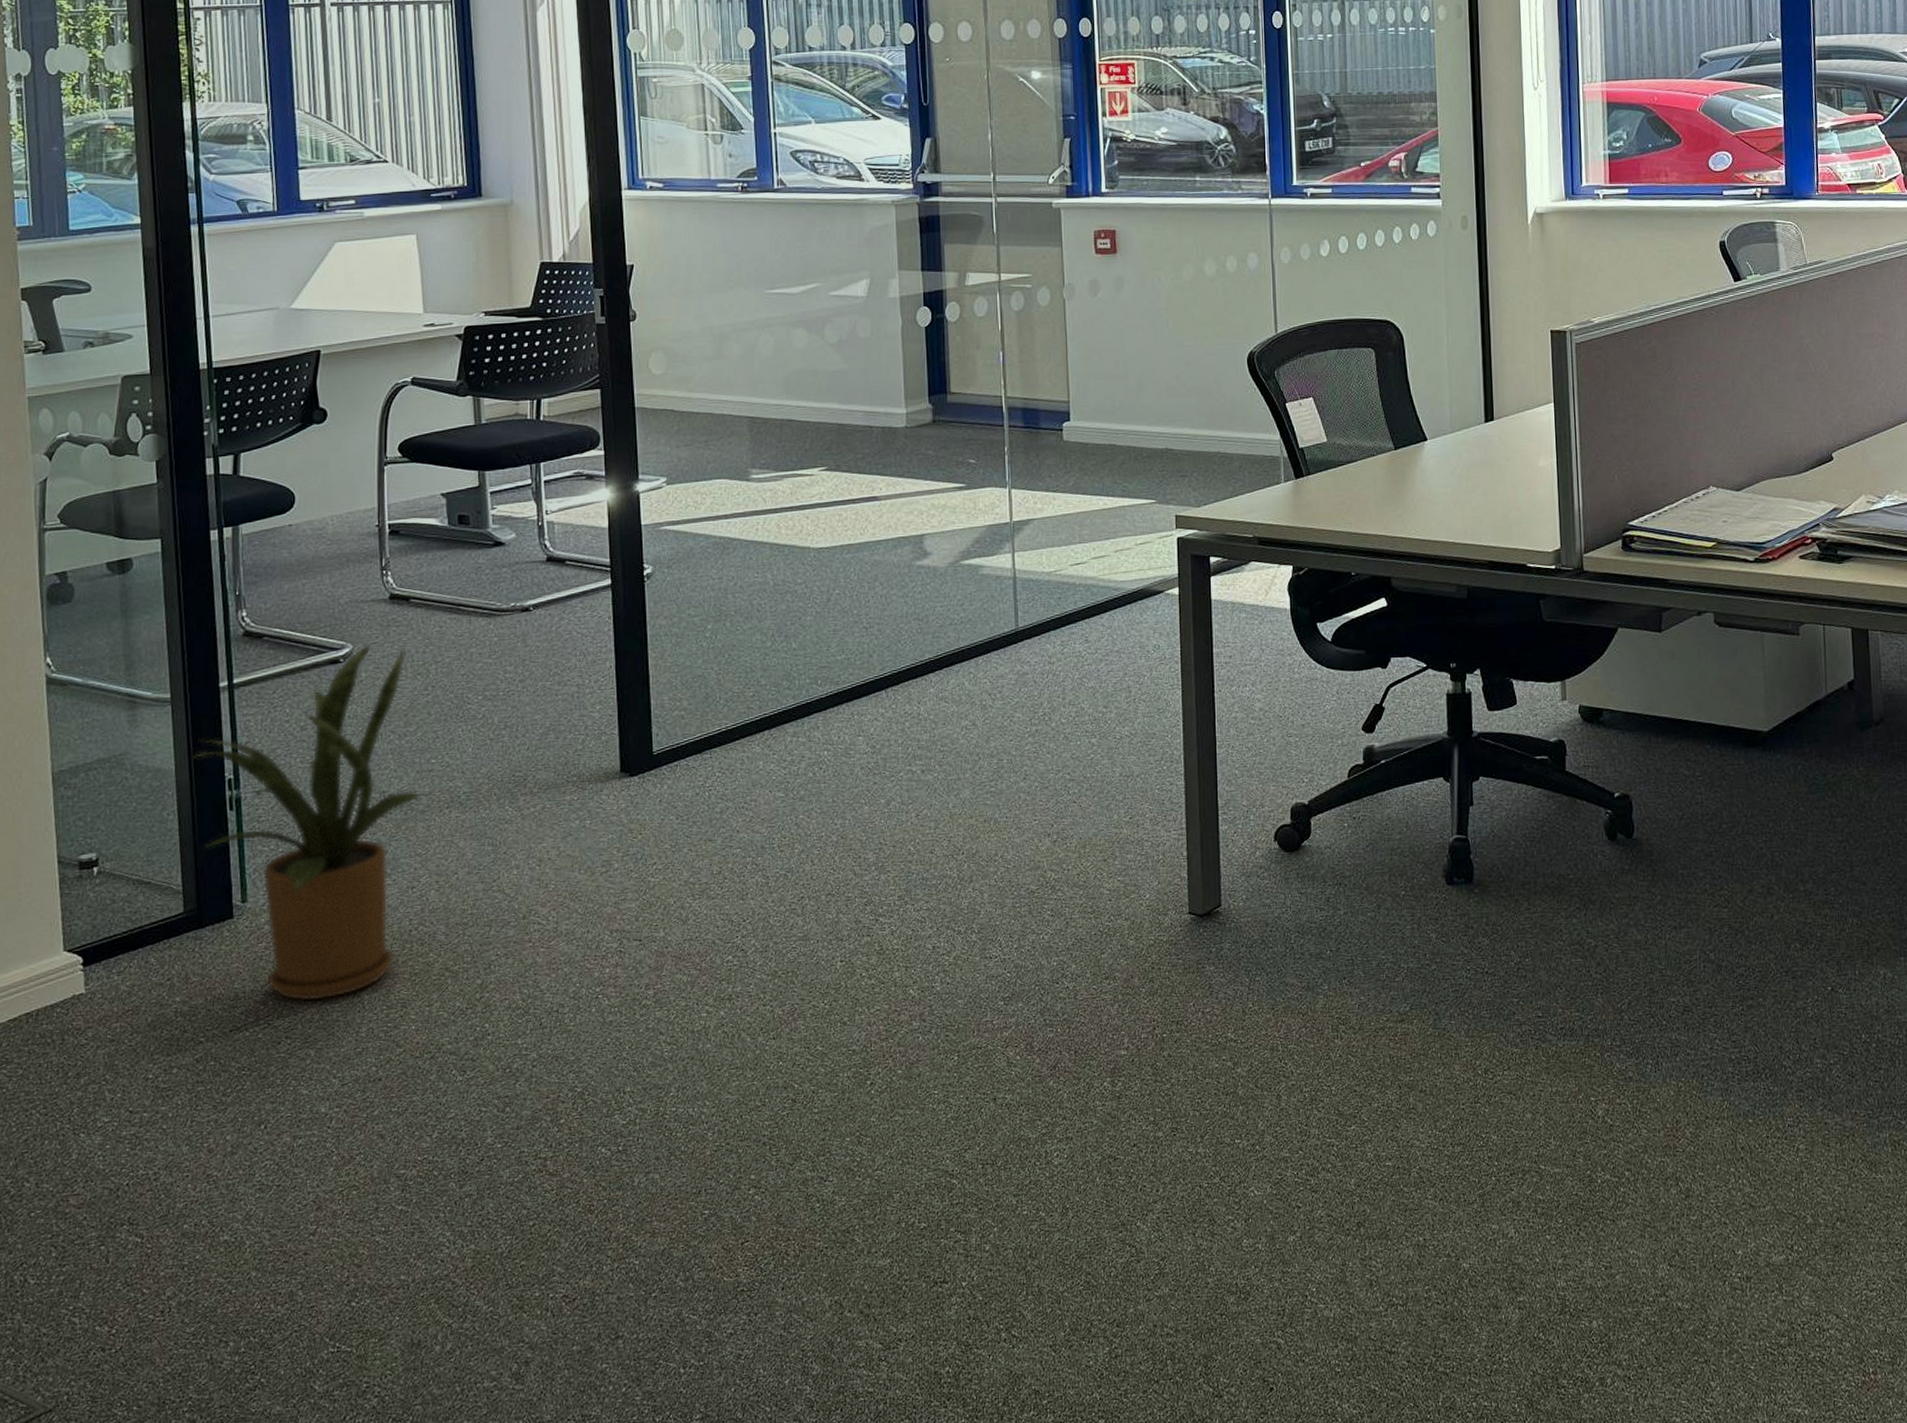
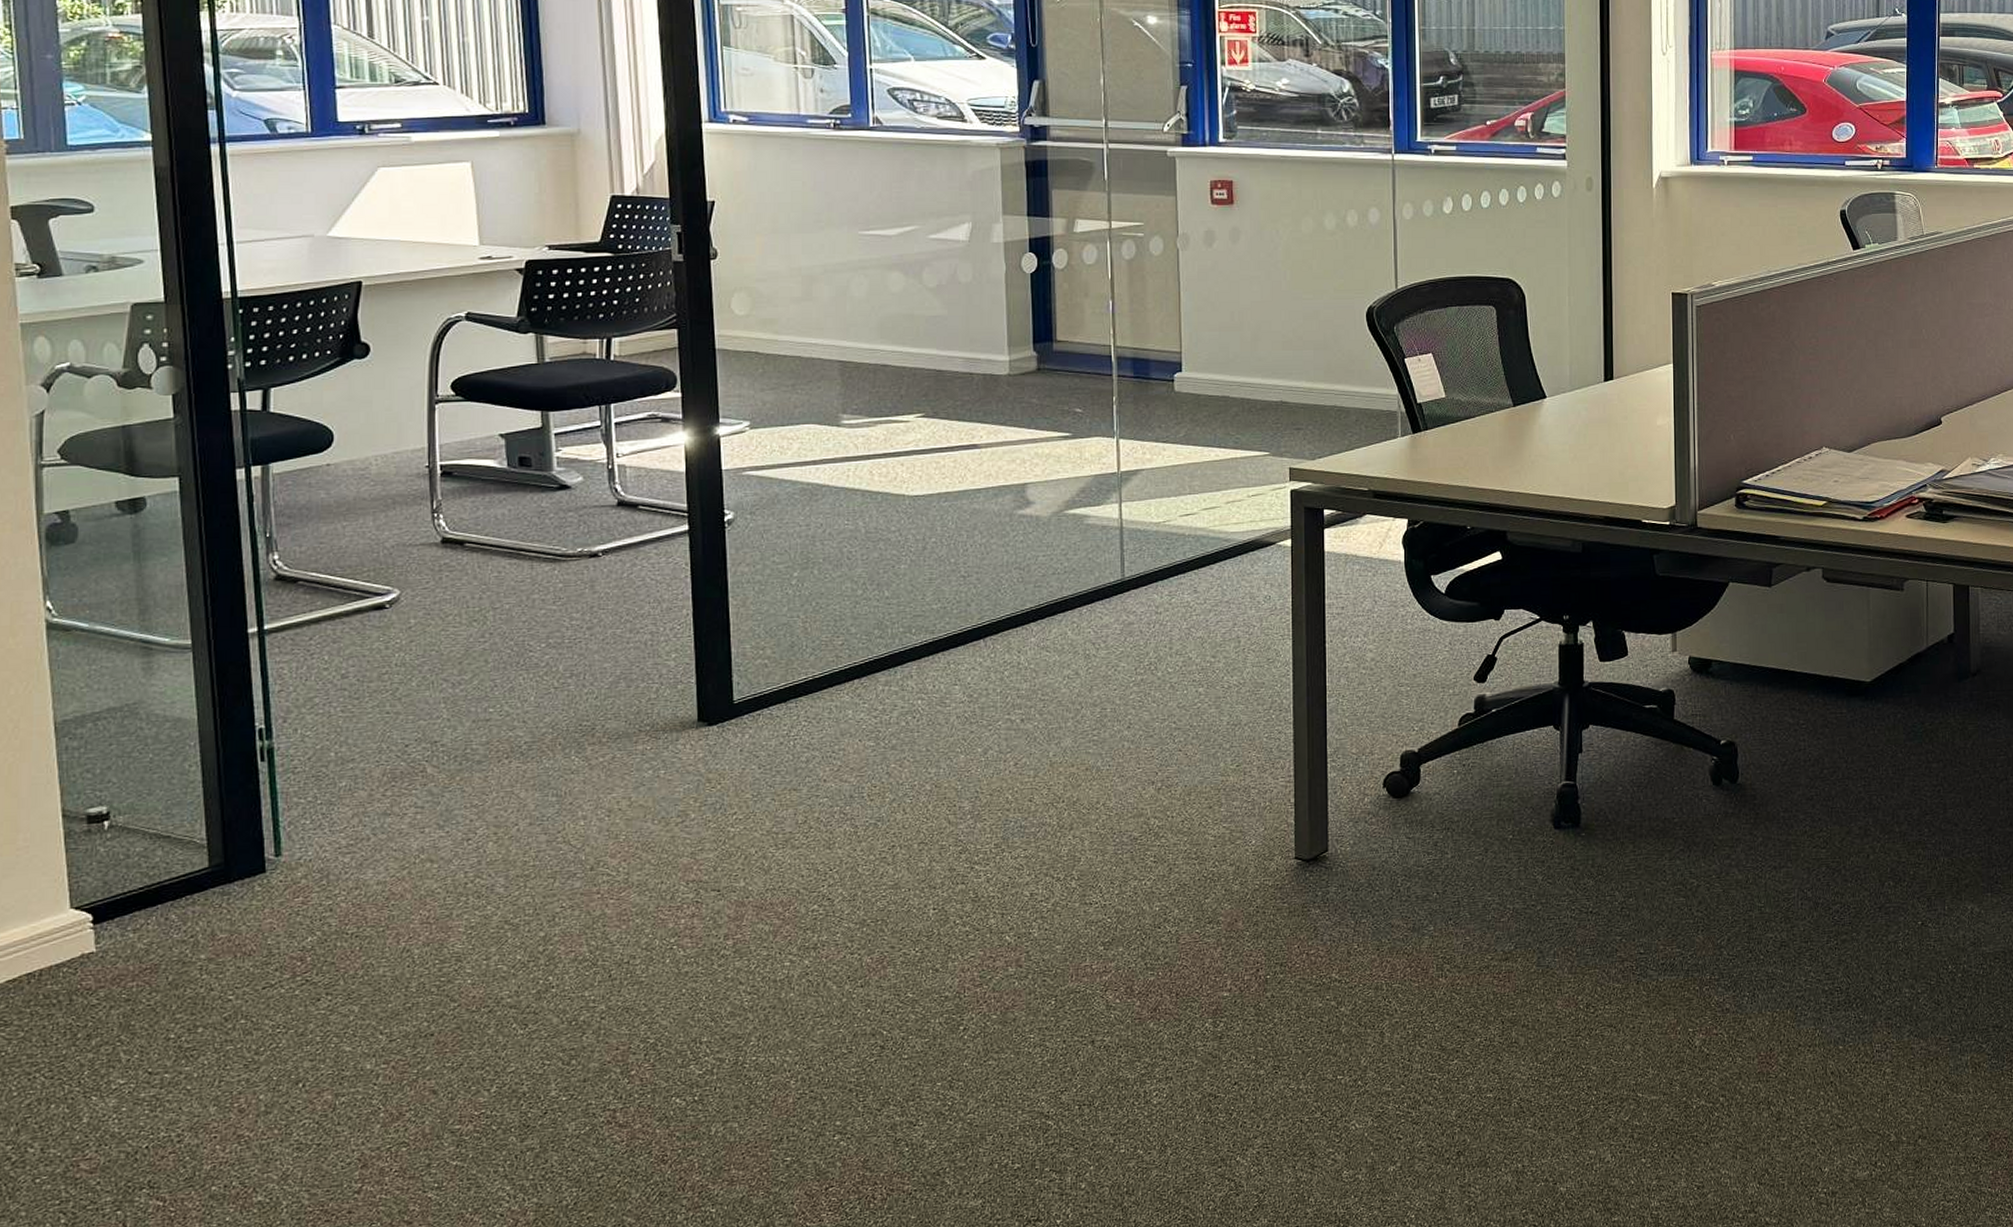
house plant: present [193,643,429,1002] -> none [218,588,486,957]

